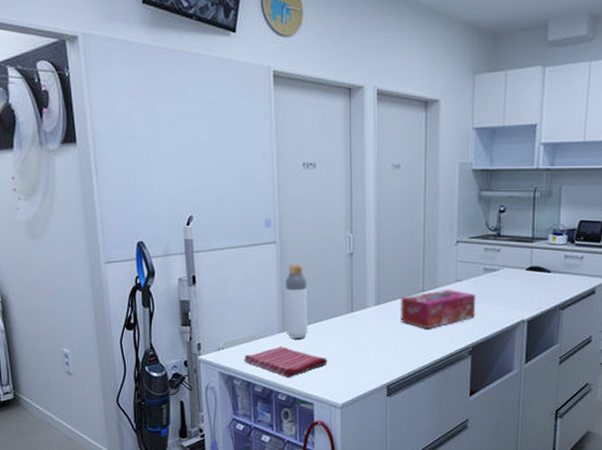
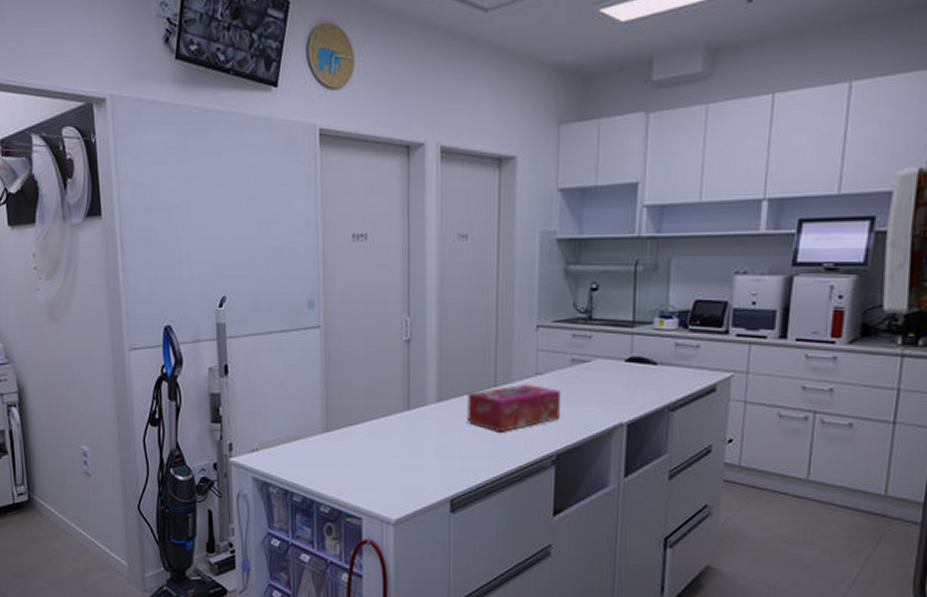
dish towel: present [243,346,328,377] -> none [280,448,379,486]
bottle: present [285,263,308,338] -> none [329,351,356,440]

